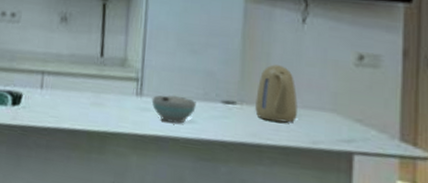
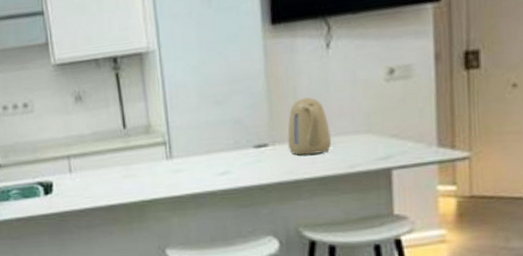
bowl: present [151,95,196,124] -> none [182,150,228,178]

